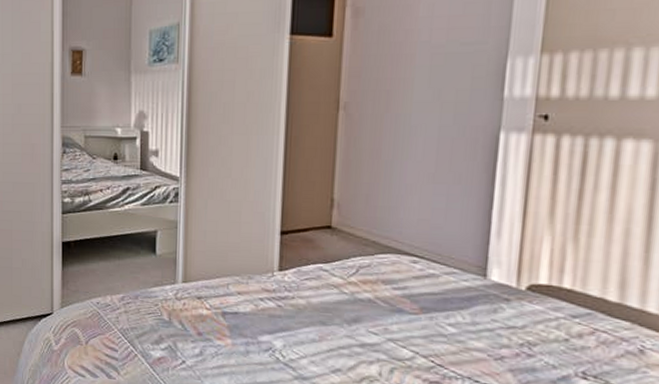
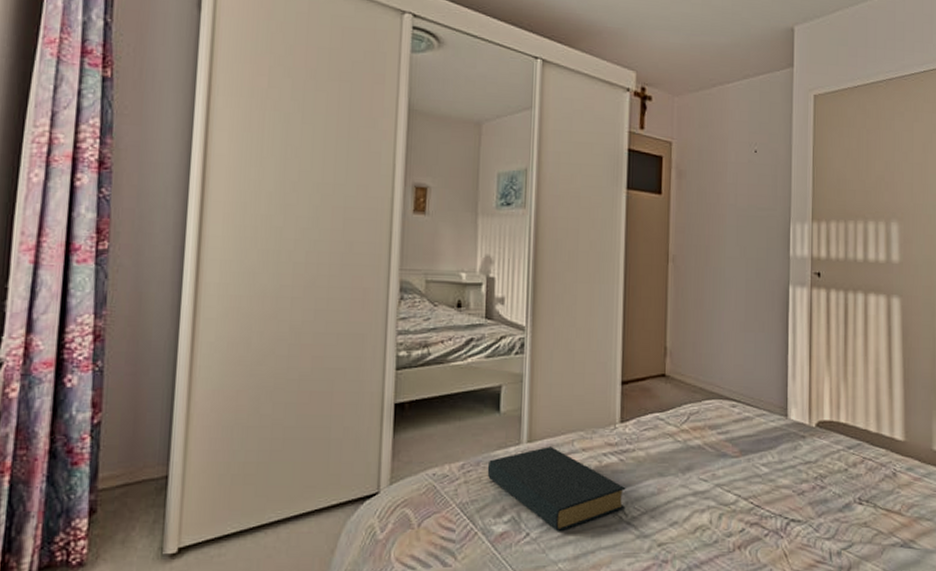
hardback book: none [145,287,284,364] -> present [487,447,626,532]

